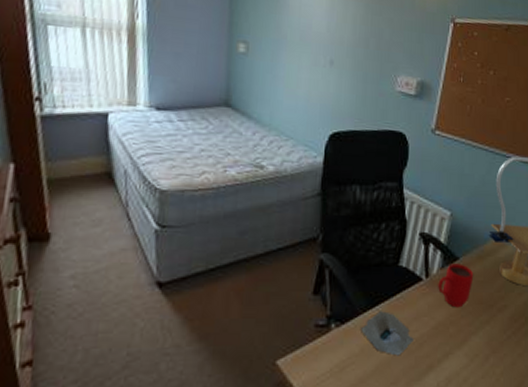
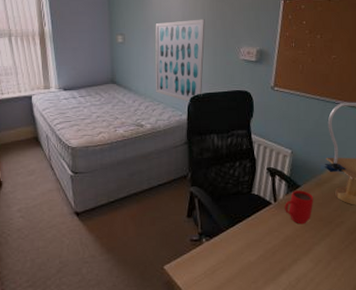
wall art: none [285,32,356,142] -> present [155,19,205,103]
pencil case: present [361,311,414,356] -> none [226,228,268,262]

